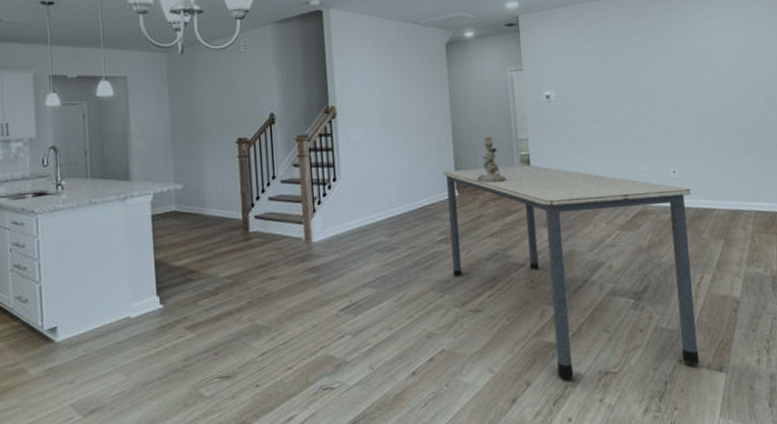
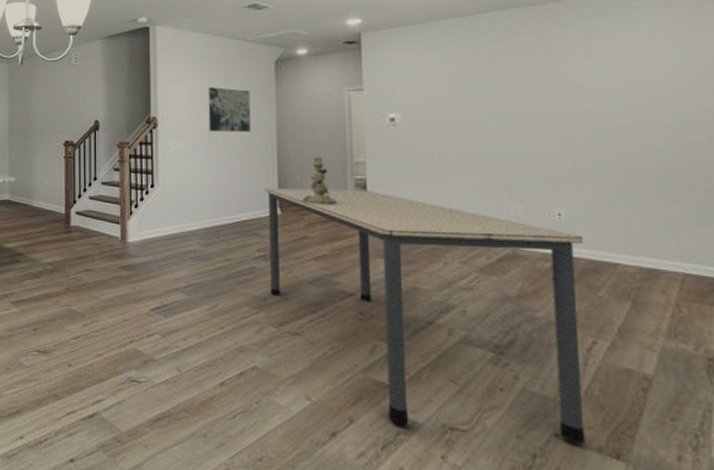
wall art: none [384,72,428,119] -> present [208,87,251,132]

